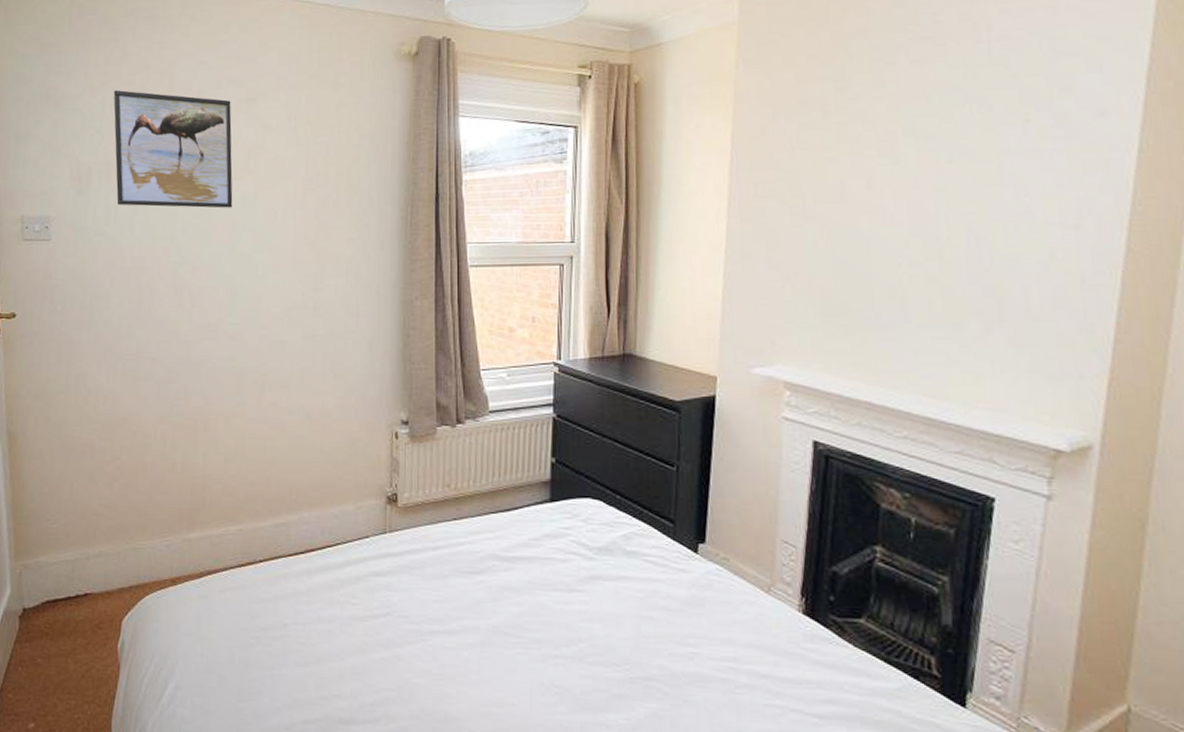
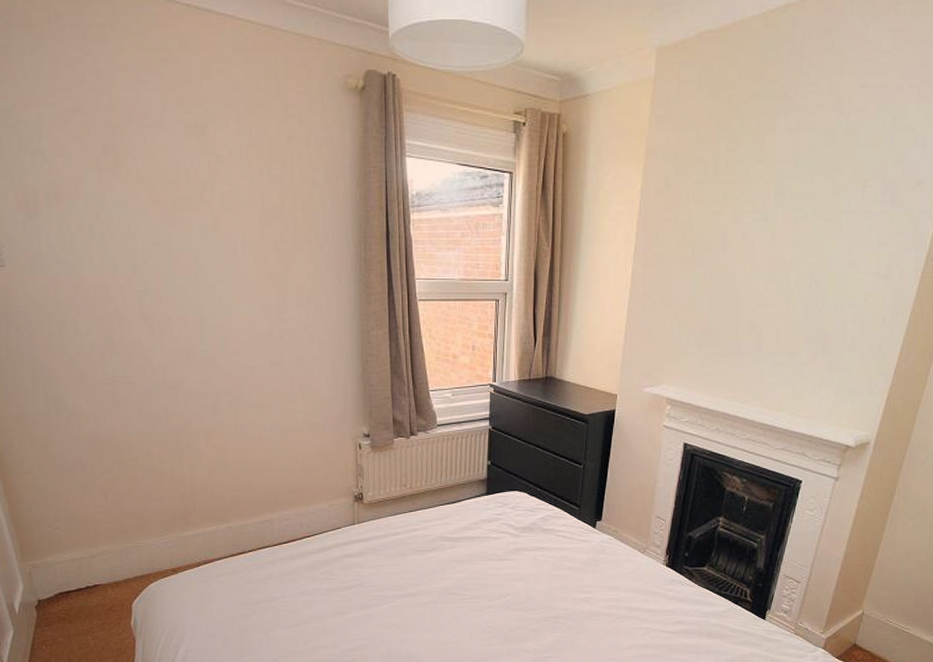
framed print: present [113,90,233,208] -> none [48,106,192,239]

